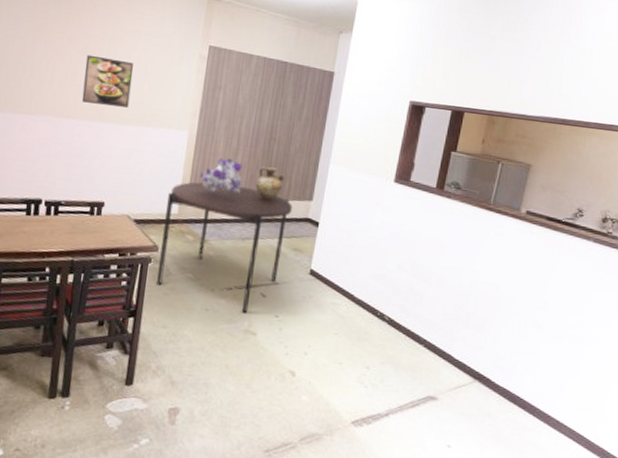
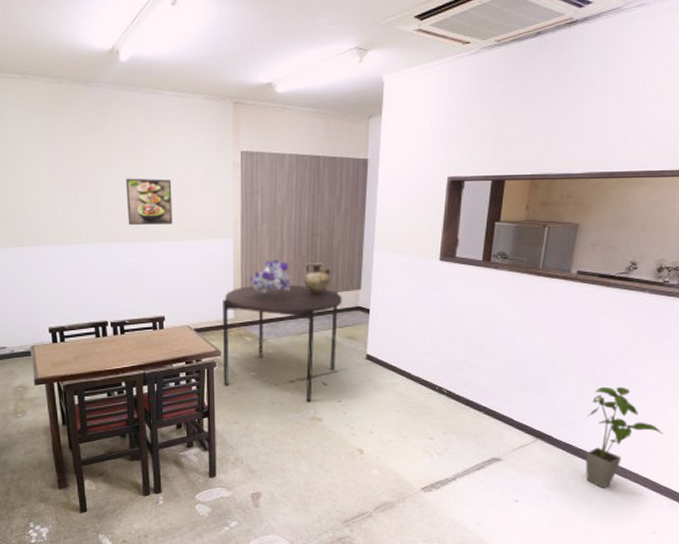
house plant: none [521,332,600,442] -> present [586,386,663,489]

